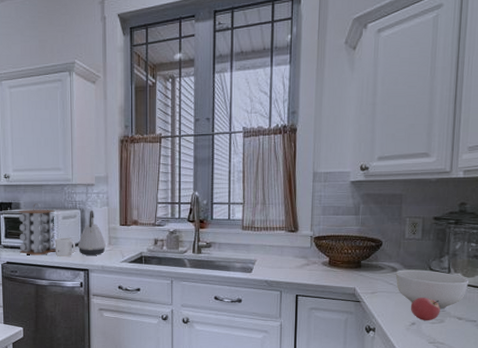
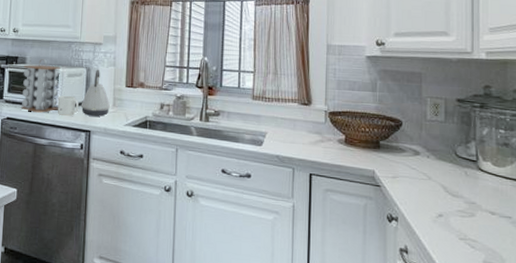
bowl: present [395,269,470,309] -> none [418,153,501,201]
fruit: present [410,298,441,321] -> none [436,186,470,214]

